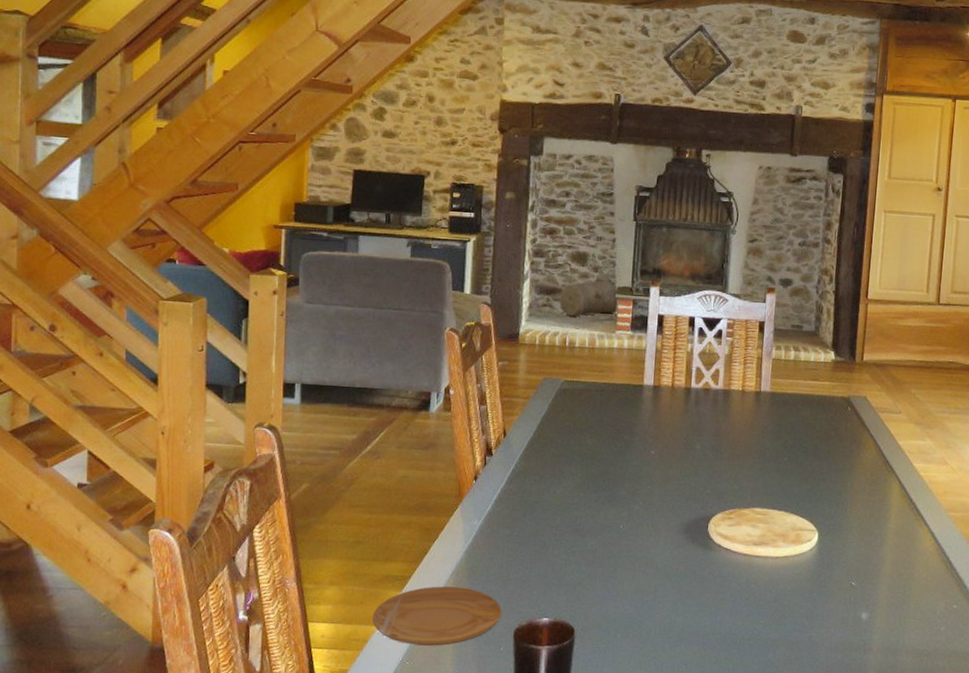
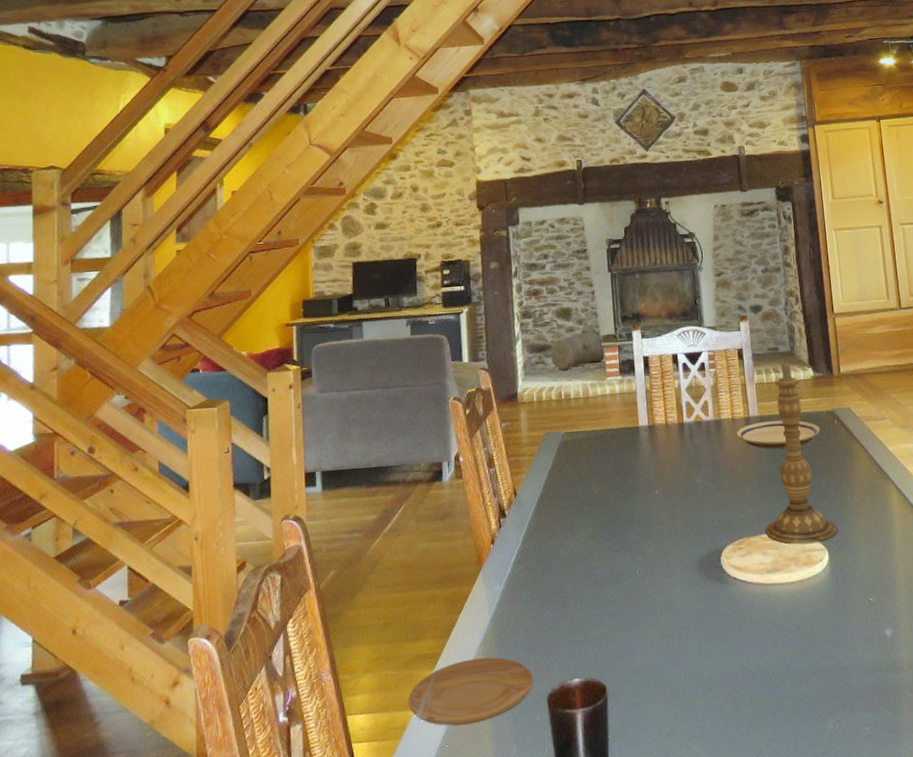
plate: none [744,398,831,427] -> present [736,420,820,449]
candlestick: none [758,338,832,524] -> present [765,358,838,545]

